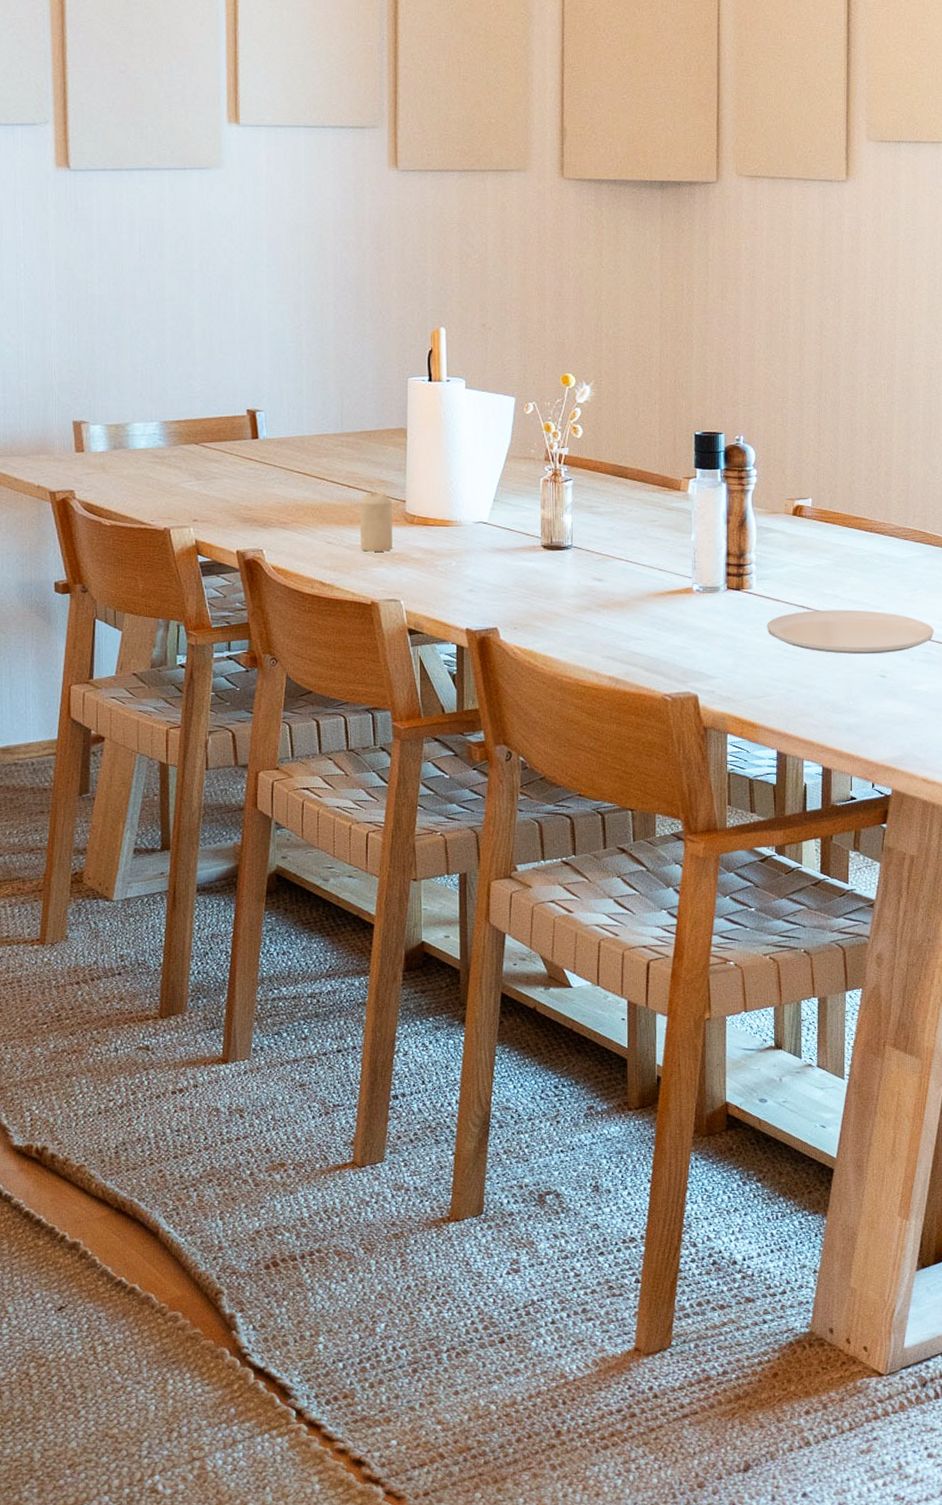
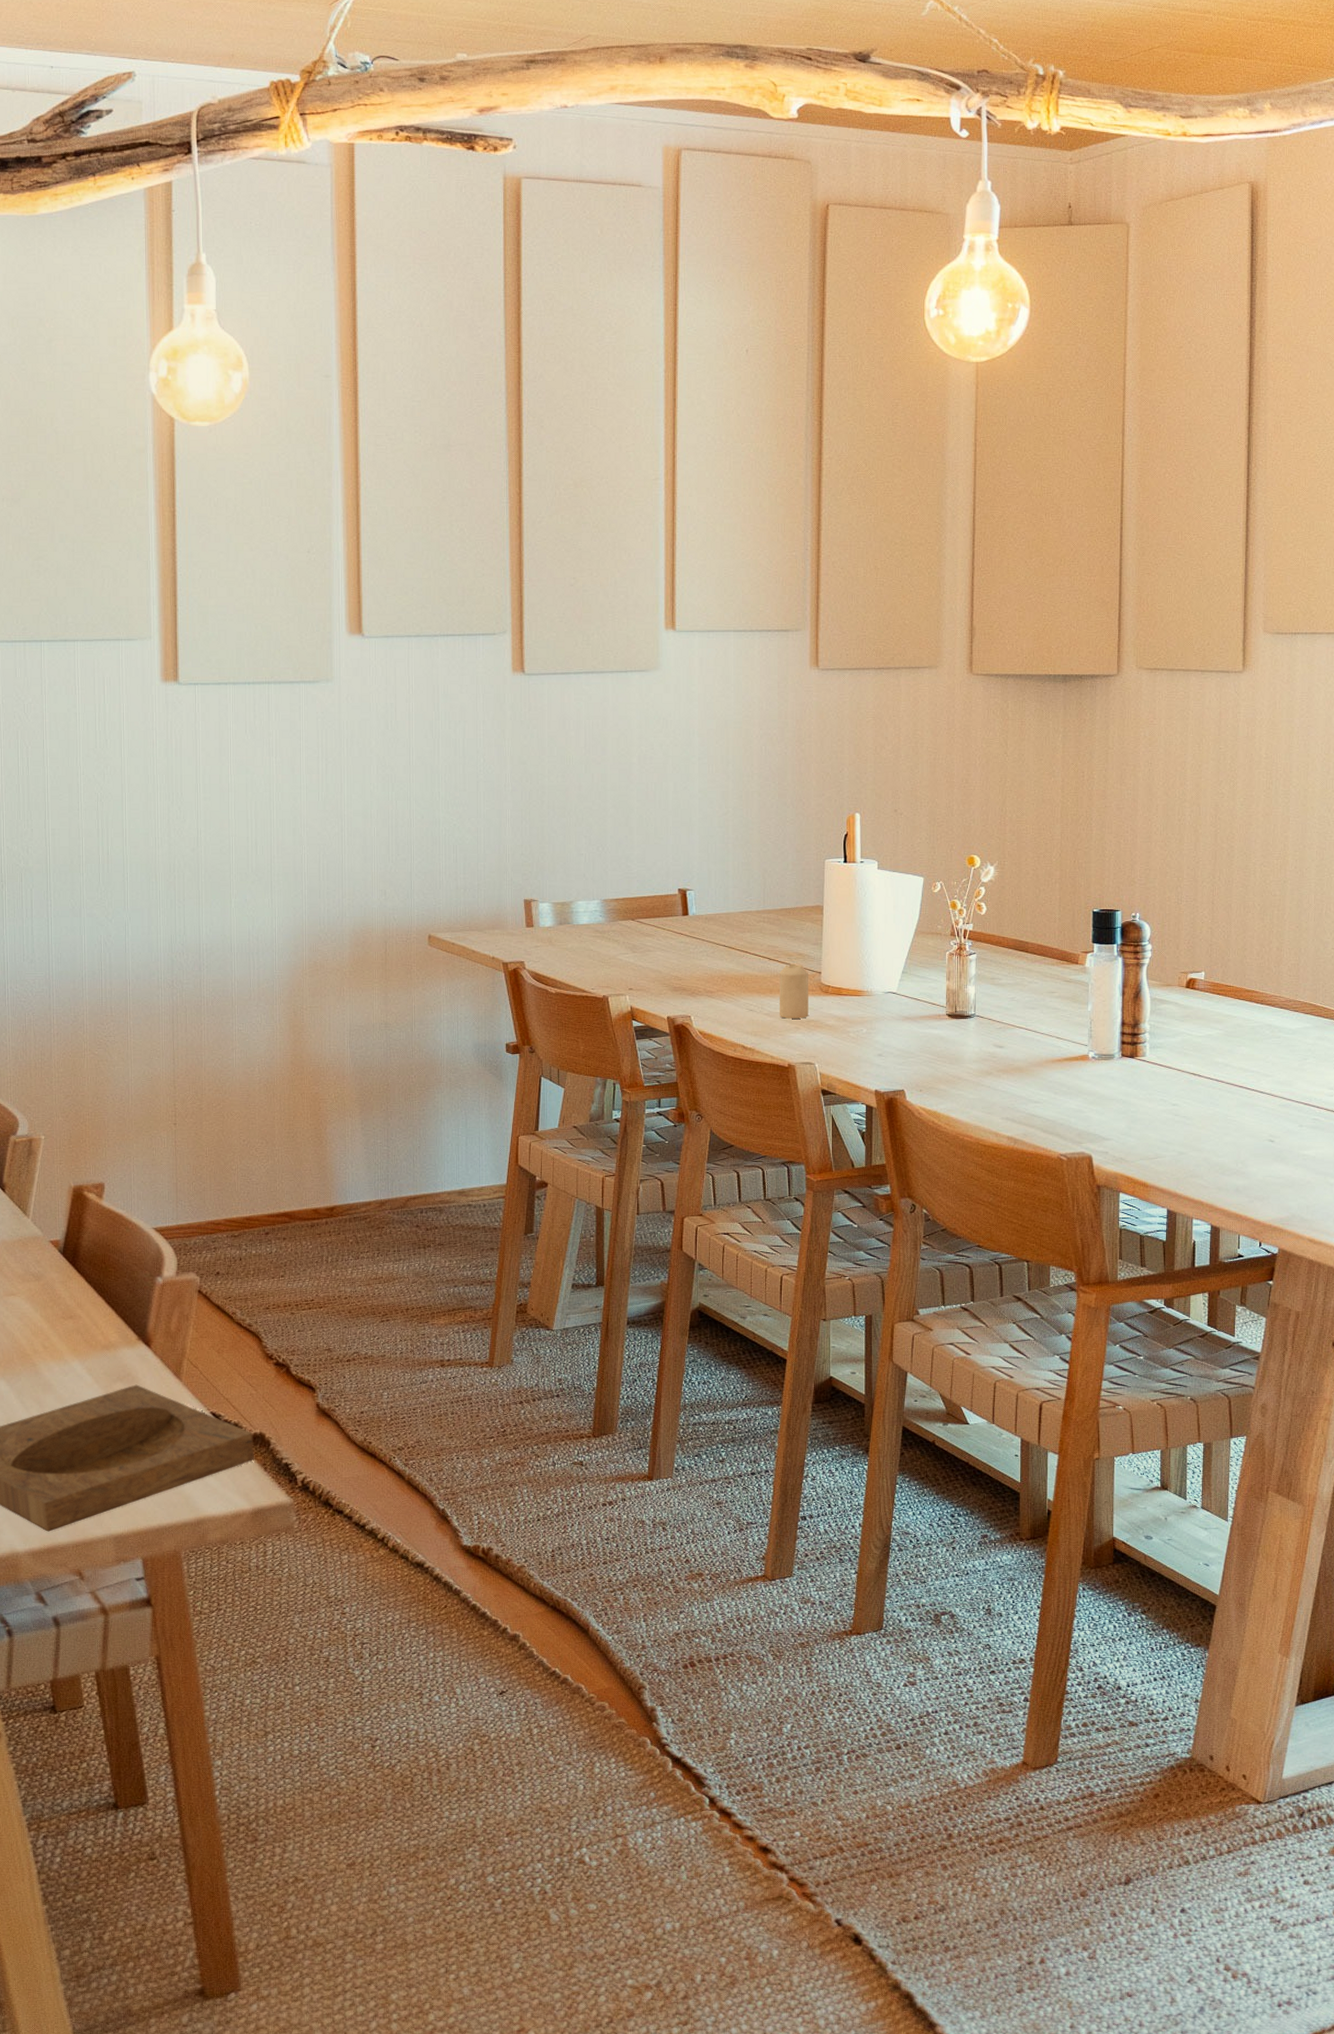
plate: present [766,609,935,654] -> none [1159,1077,1323,1119]

